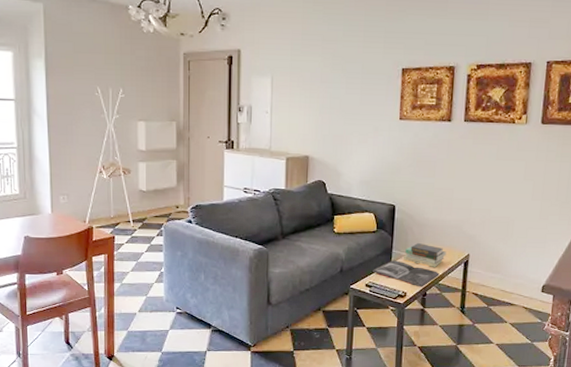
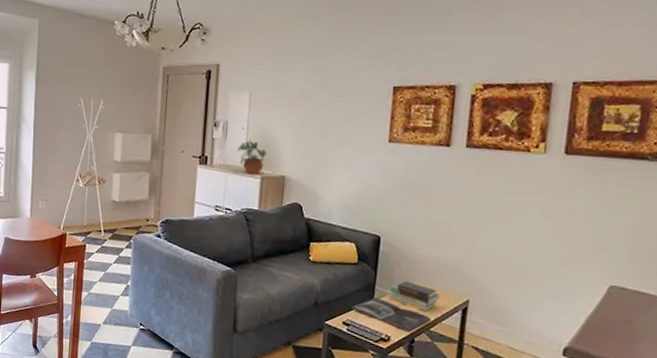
potted plant: none [263,121,290,157] -> present [238,138,267,175]

